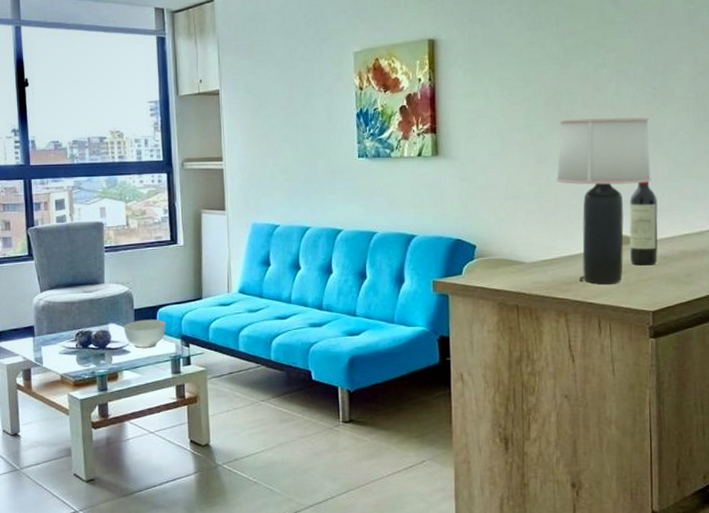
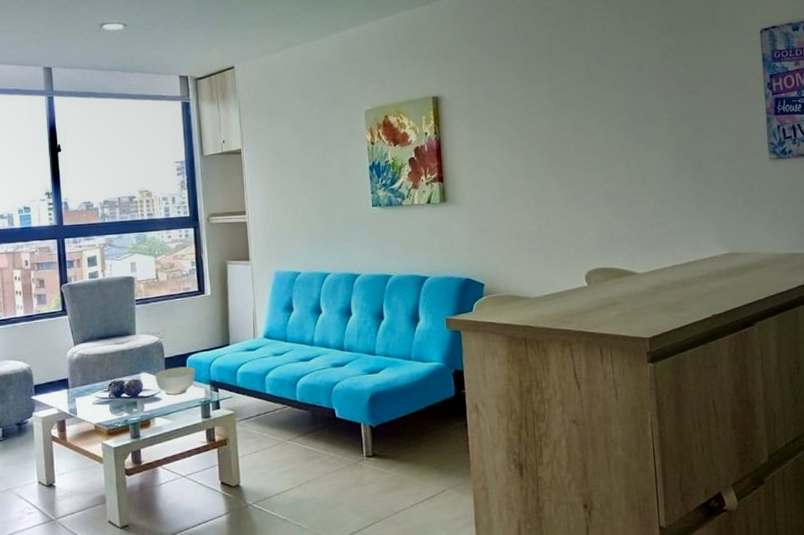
table lamp: present [555,117,652,284] -> none [554,160,641,315]
wine bottle: present [629,181,658,266] -> none [622,218,651,296]

